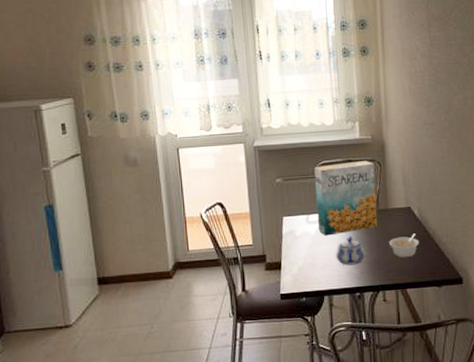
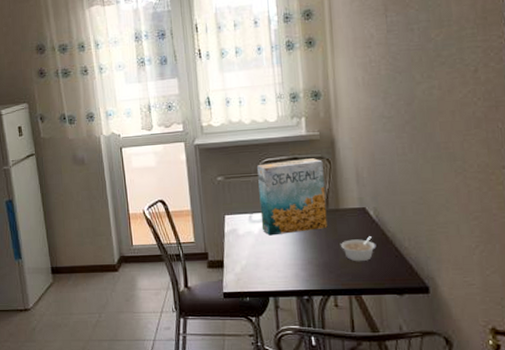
teapot: present [336,235,366,266] -> none [281,236,314,267]

